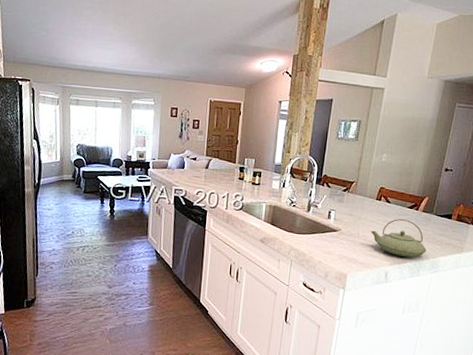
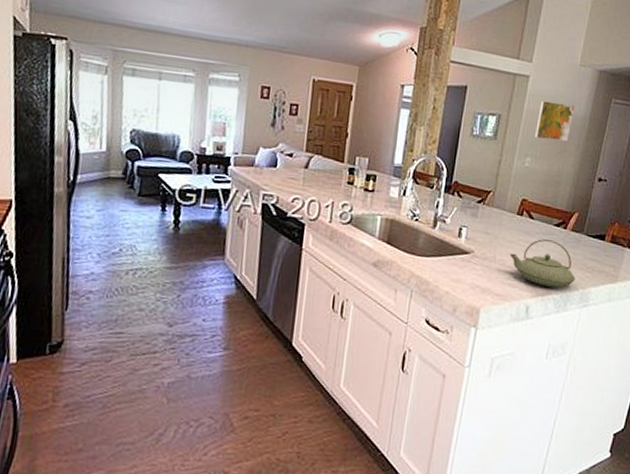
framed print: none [389,108,424,140] -> present [534,100,575,142]

